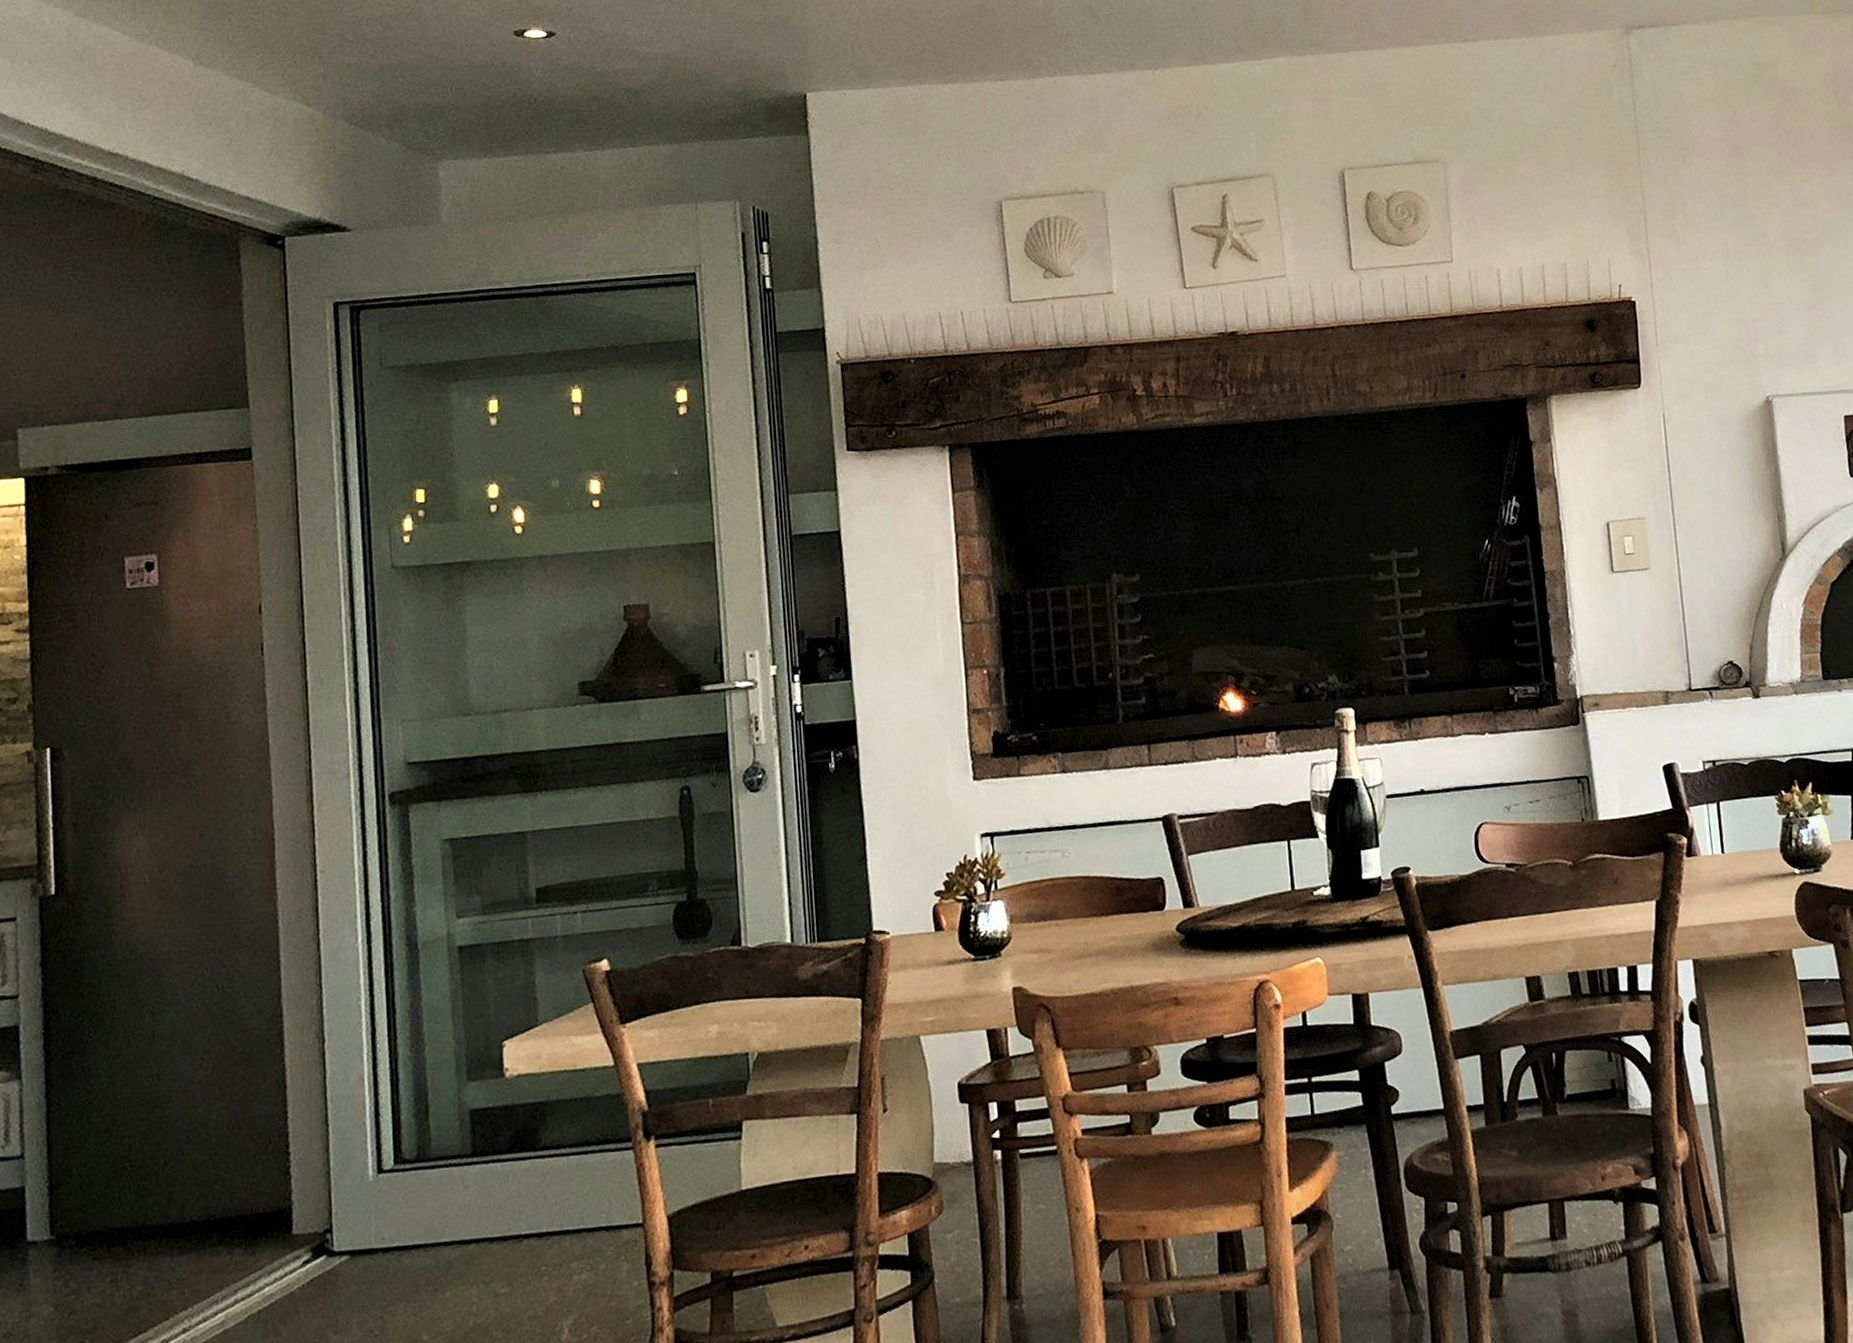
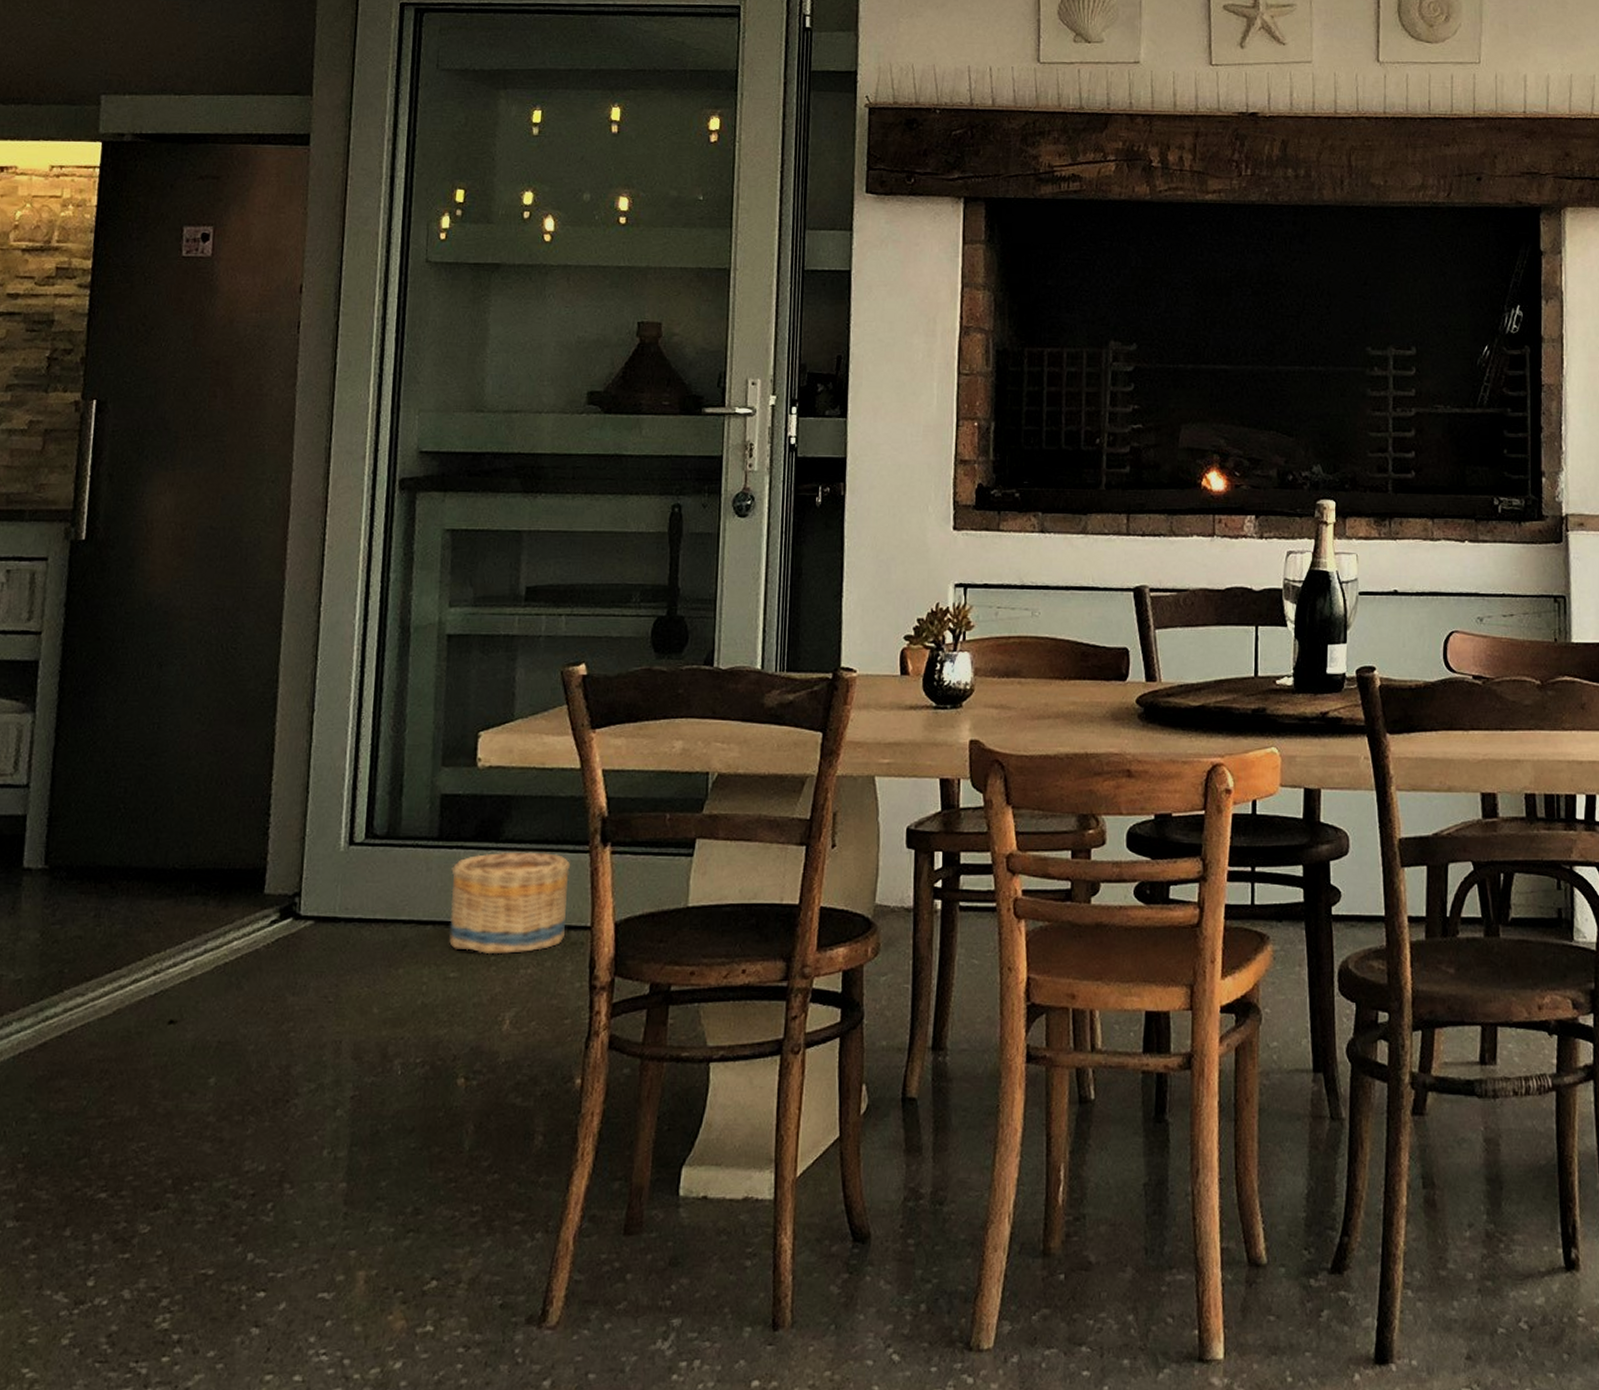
basket: none [489,1154,616,1266] -> present [449,851,570,955]

